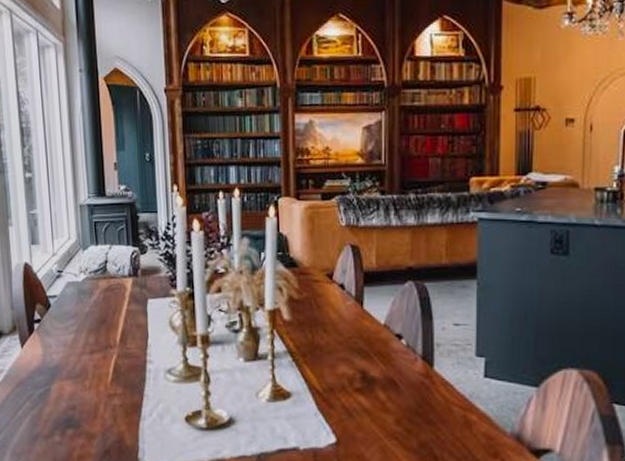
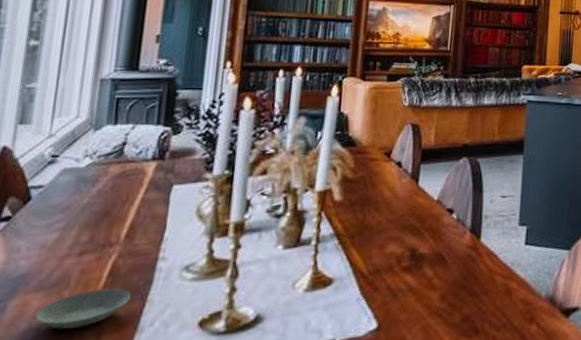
saucer: none [70,382,133,411] -> present [34,288,132,329]

